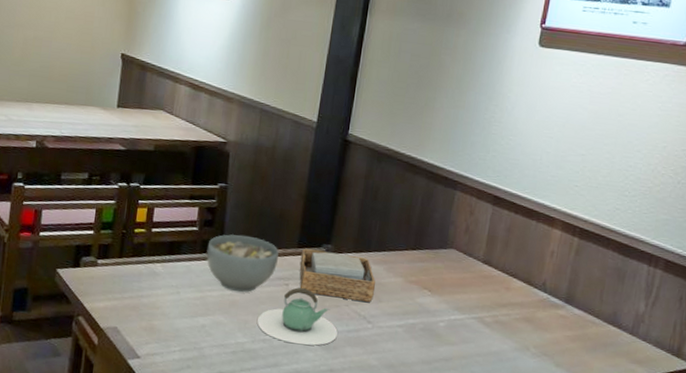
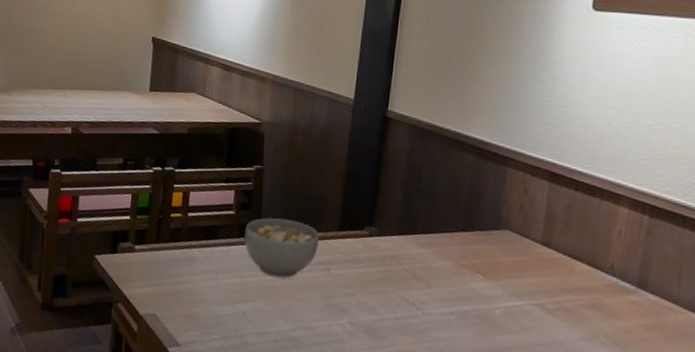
teapot: present [256,288,338,346] -> none [298,272,385,334]
napkin holder: present [299,249,376,303] -> none [341,232,424,289]

